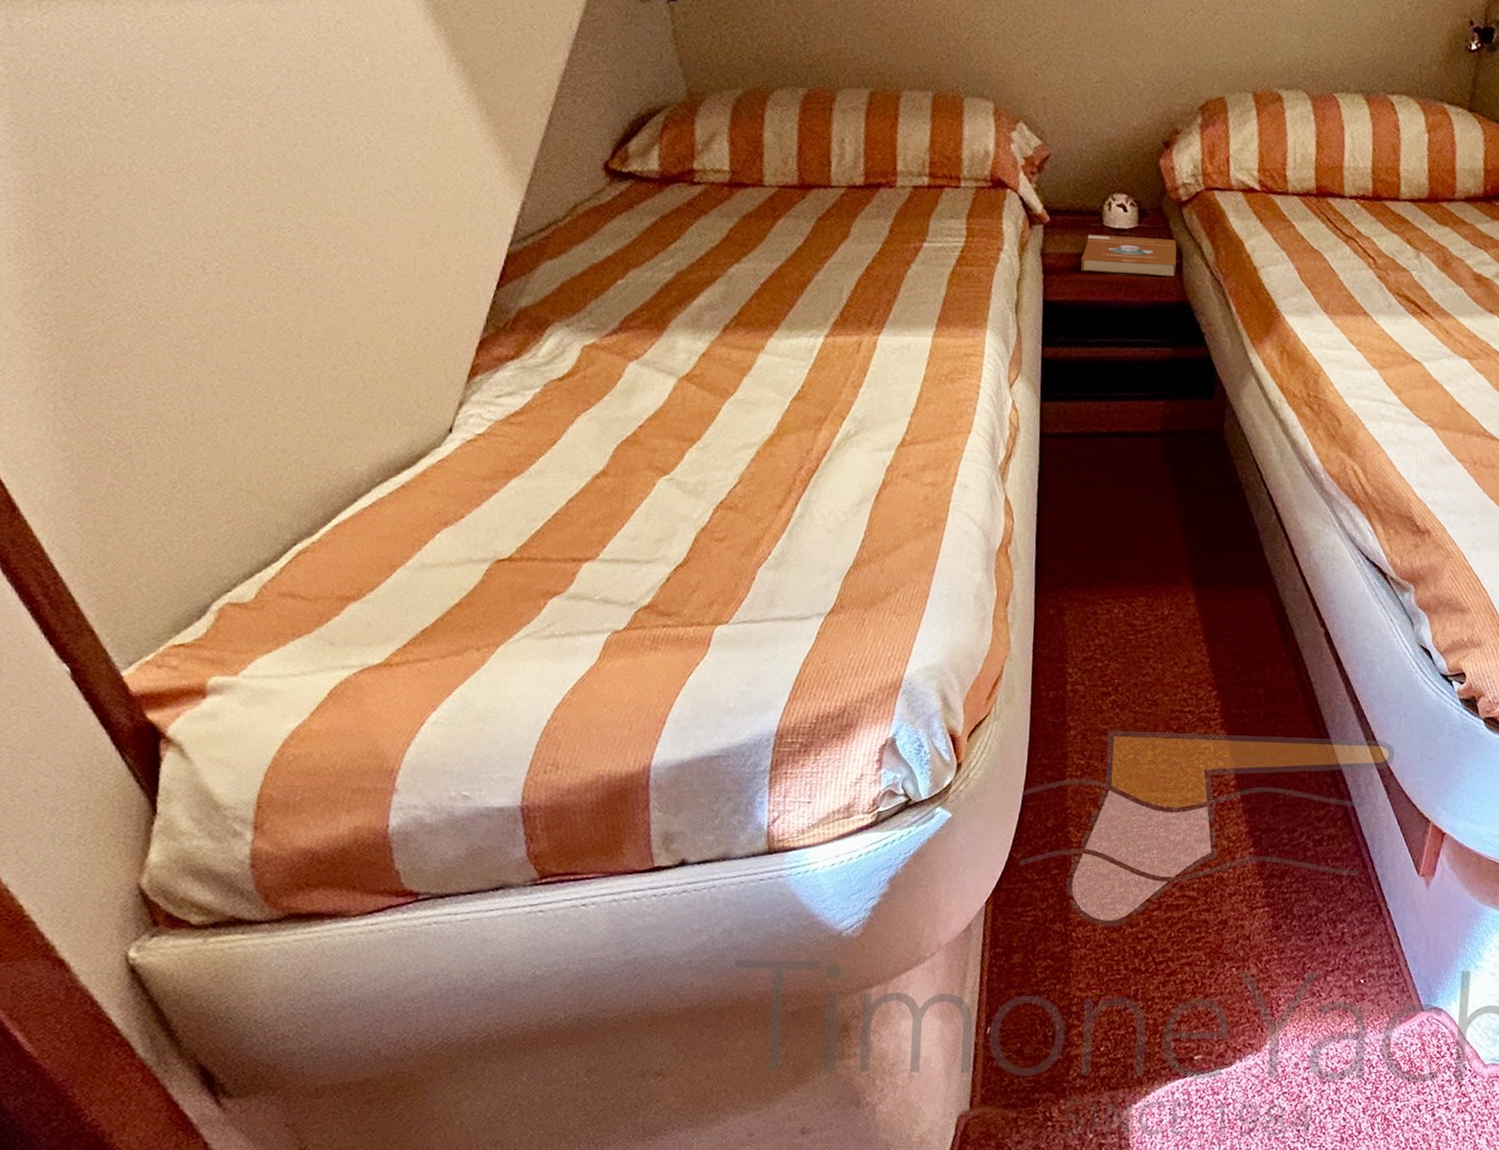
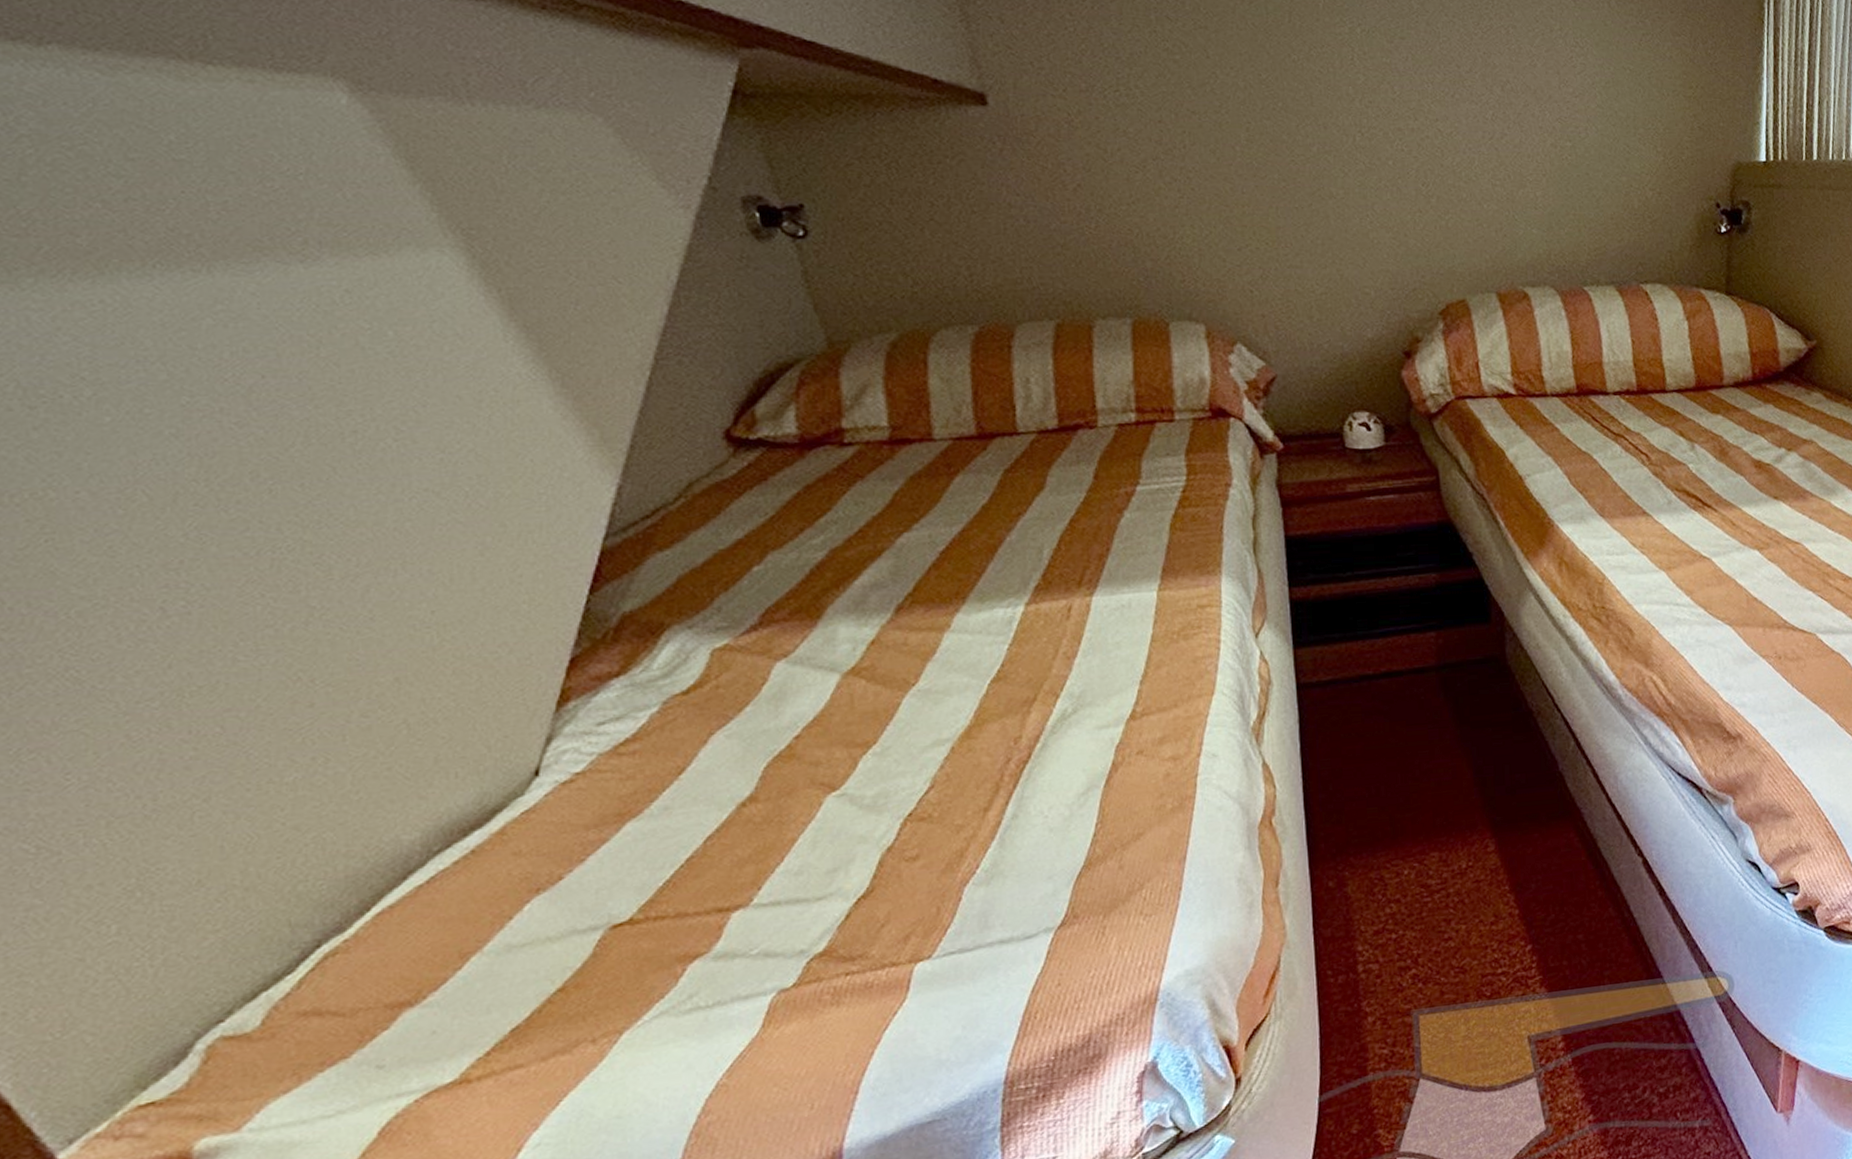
book: present [1080,234,1177,276] -> none [1323,456,1433,500]

